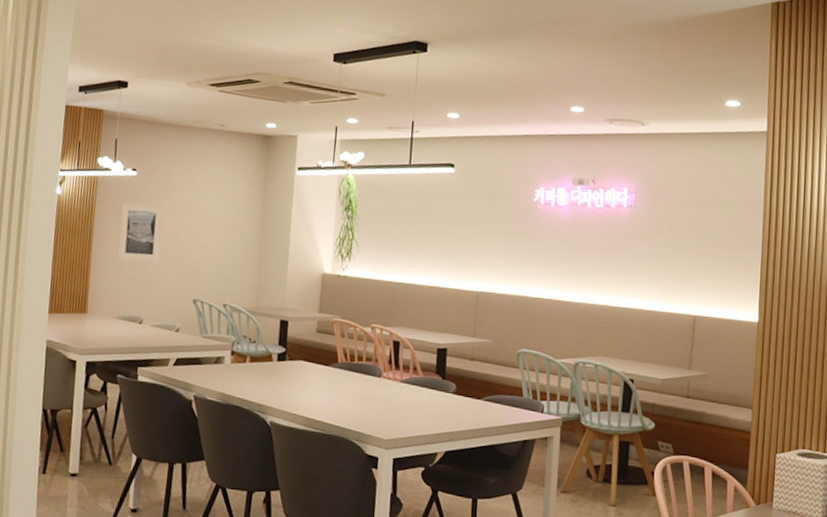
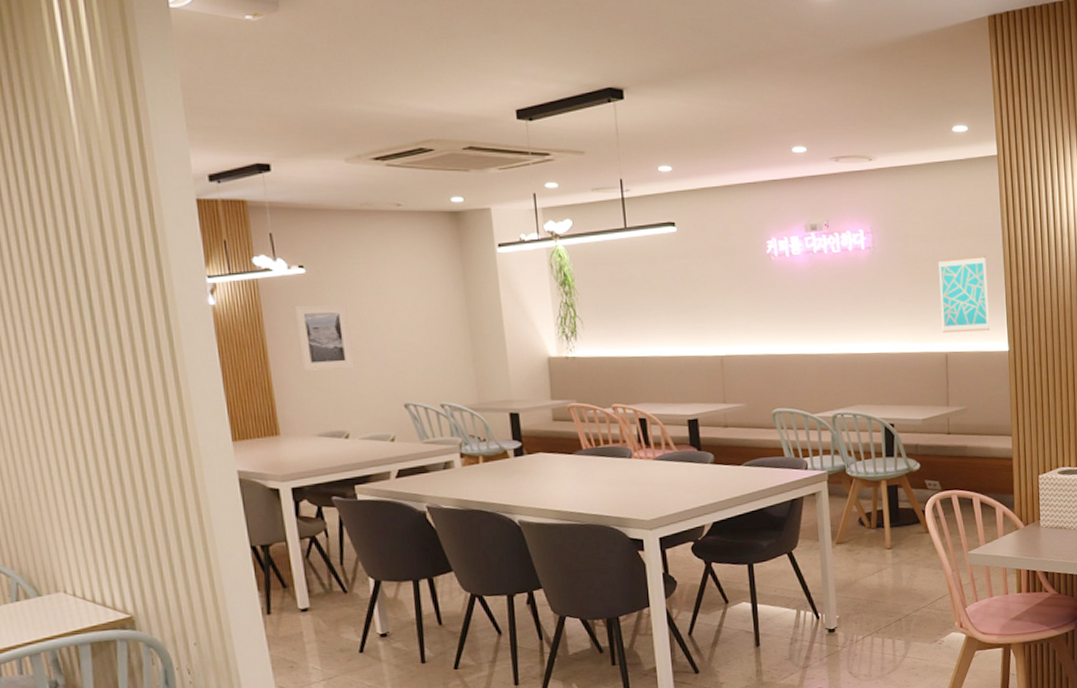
wall art: none [693,224,745,300] -> present [937,256,990,332]

